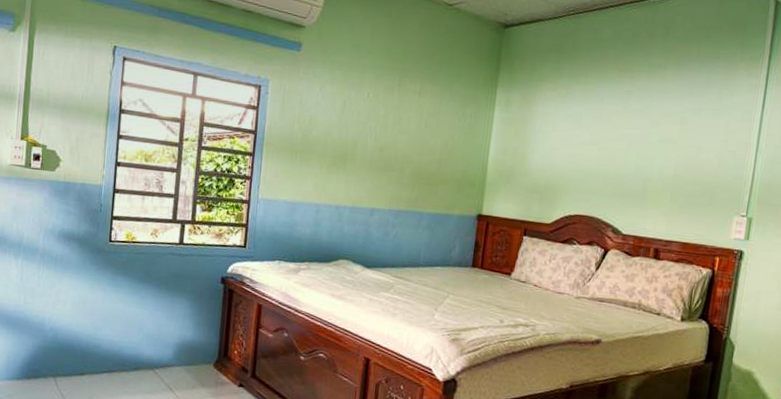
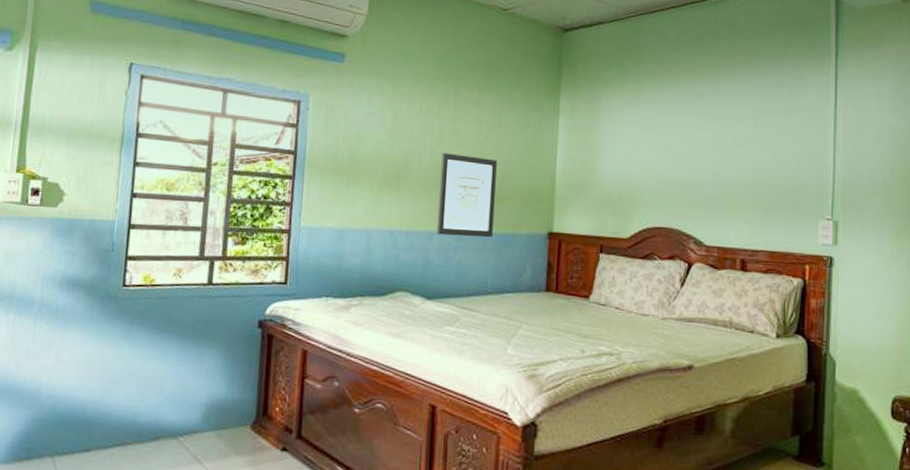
wall art: none [377,138,435,217] -> present [436,153,497,238]

